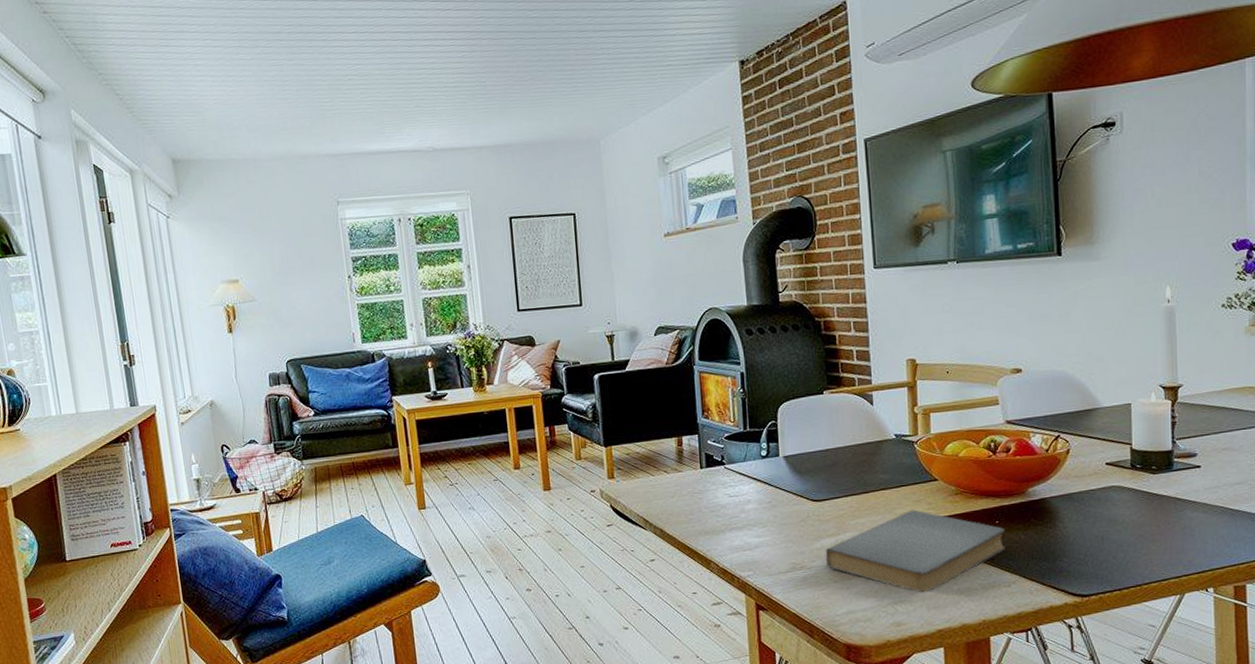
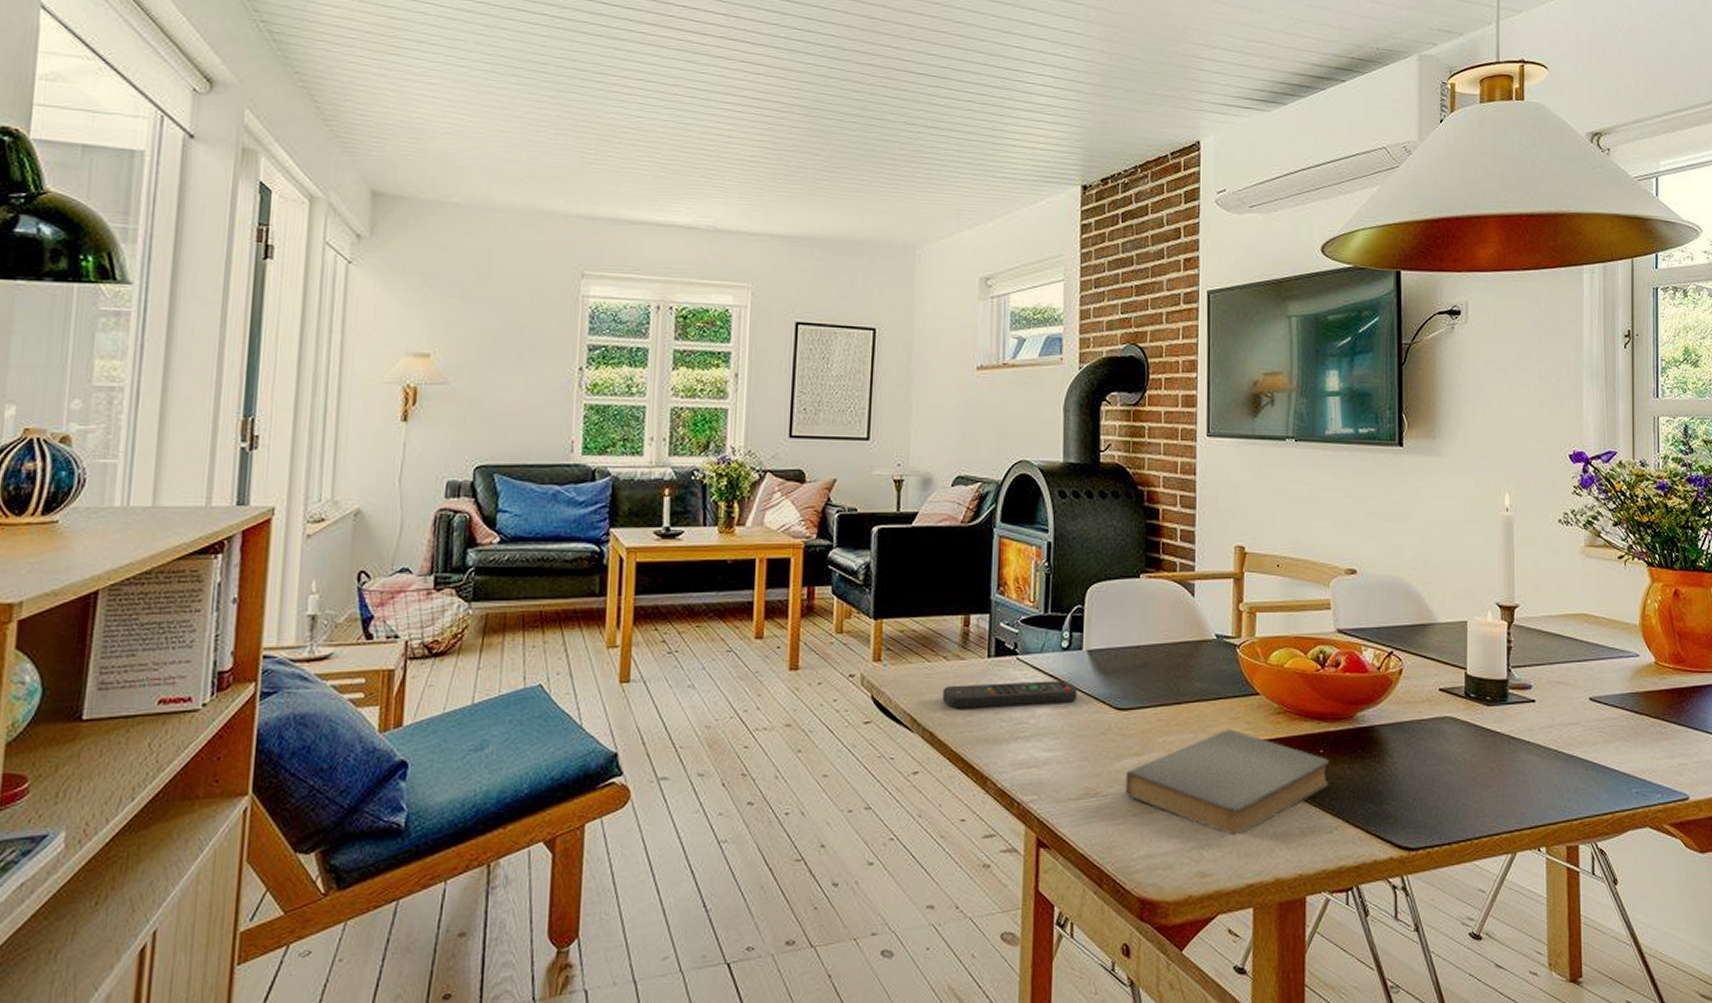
remote control: none [666,481,778,510] -> present [942,680,1077,709]

